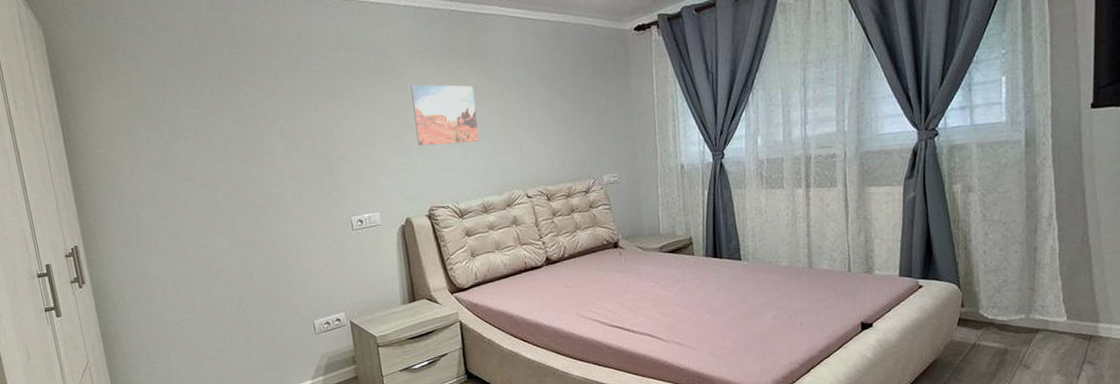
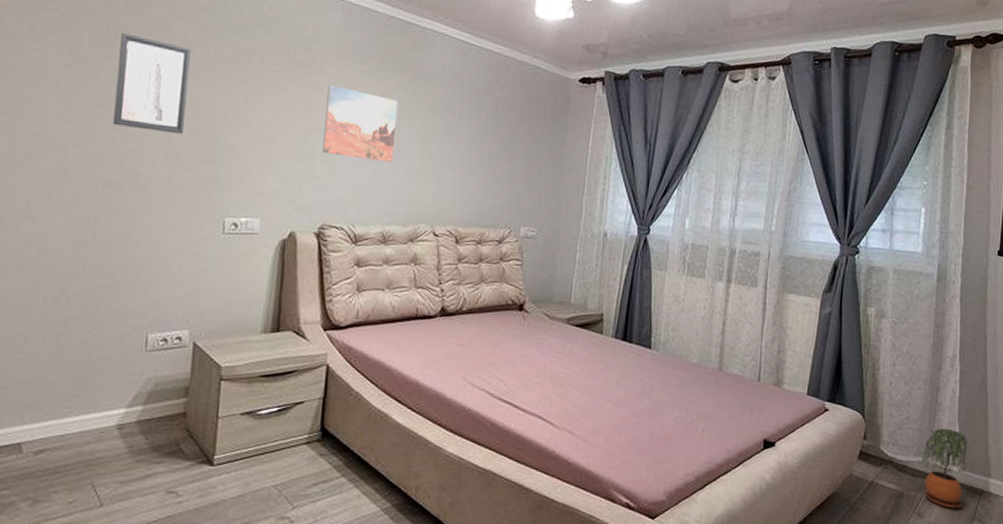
wall art: none [233,79,302,159] -> present [113,33,191,135]
potted plant: none [1024,284,1073,357] -> present [921,428,967,509]

